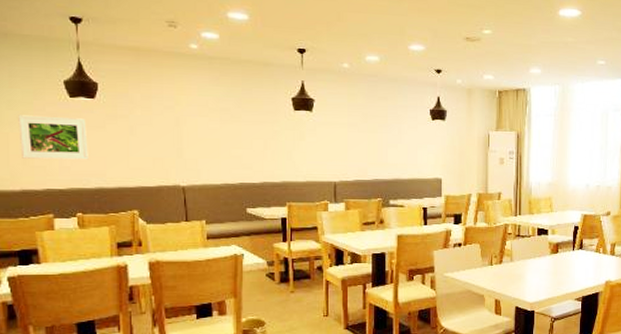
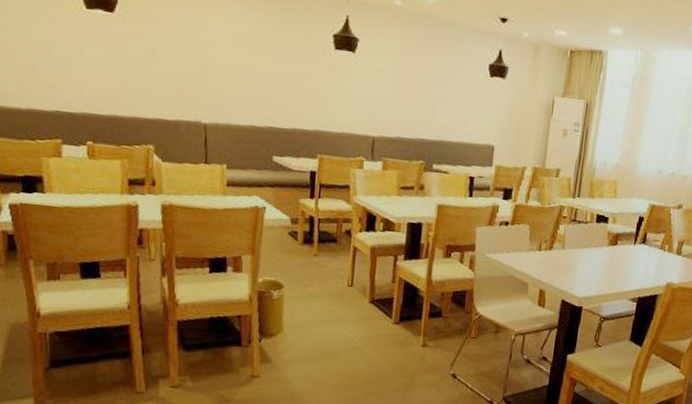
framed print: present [18,115,88,160] -> none [28,23,104,83]

